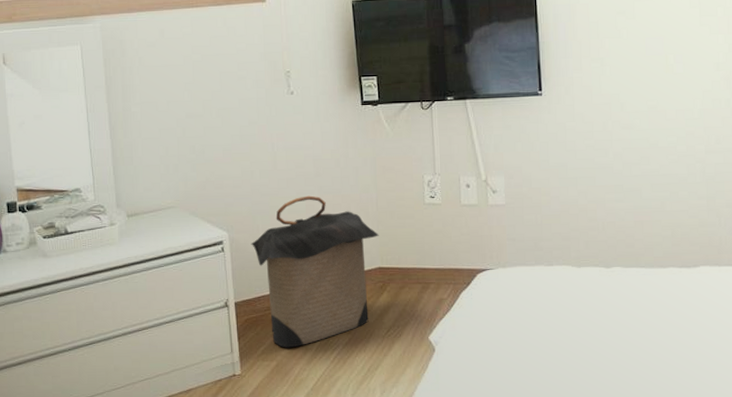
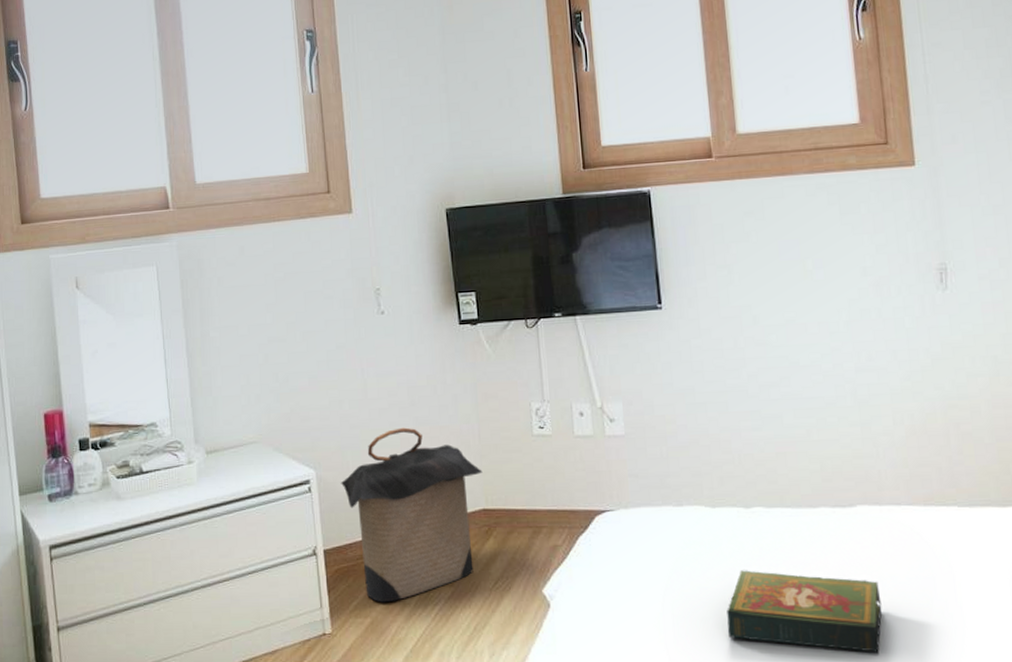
book: none [586,320,716,389] -> present [727,570,882,654]

